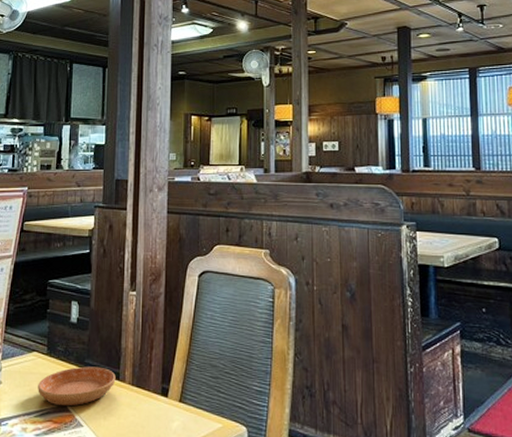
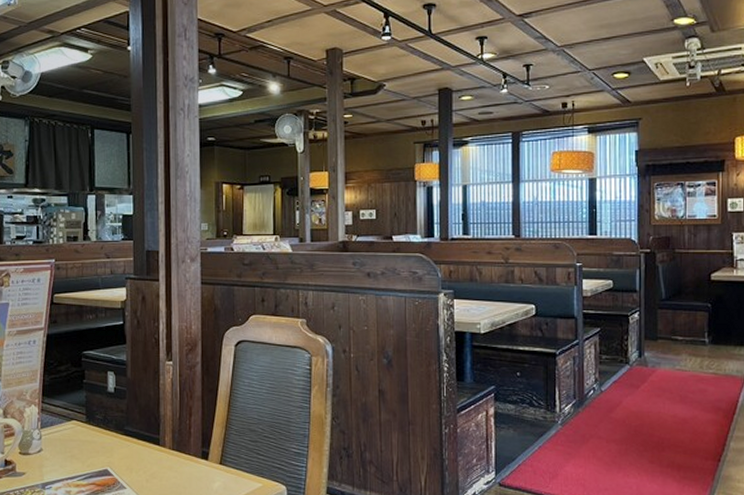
saucer: present [38,366,116,406] -> none [79,433,156,470]

